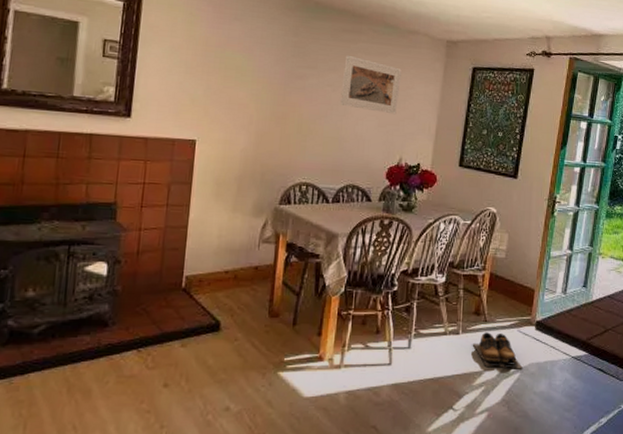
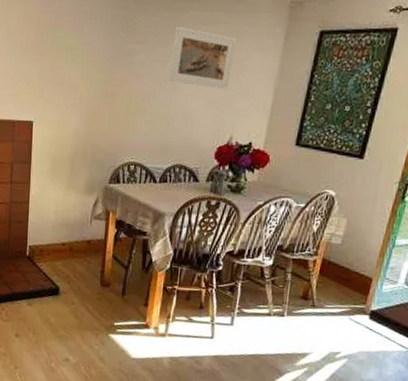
shoes: present [473,332,523,369] -> none [298,317,351,356]

